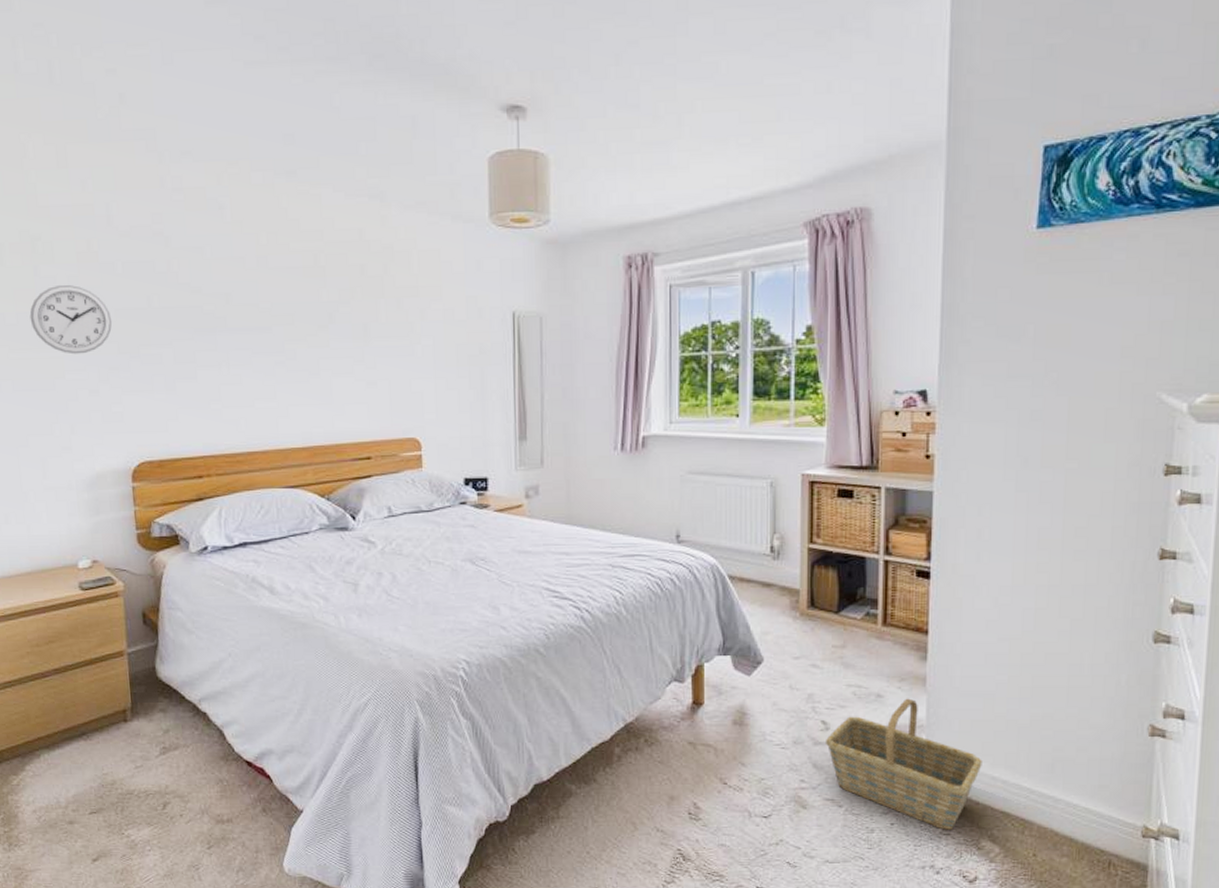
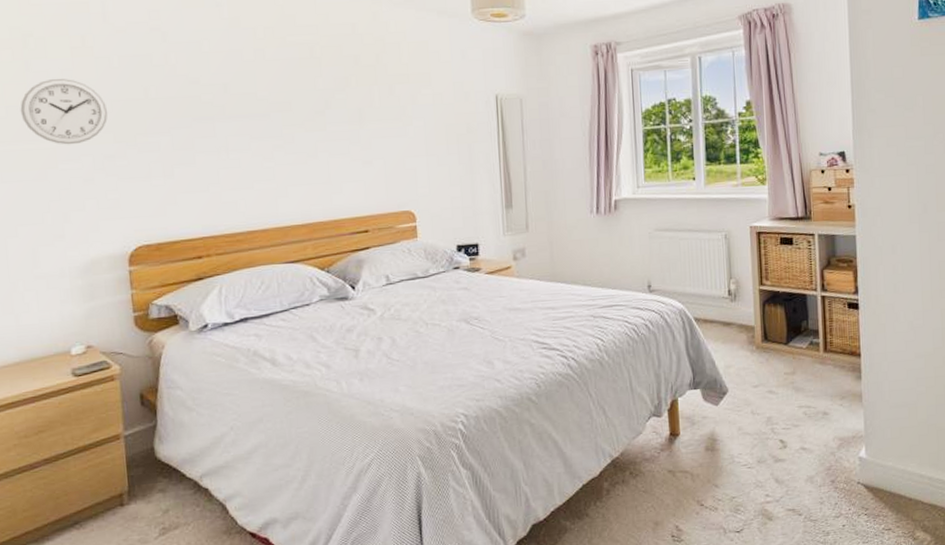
basket: present [826,698,982,831] -> none [784,413,912,526]

